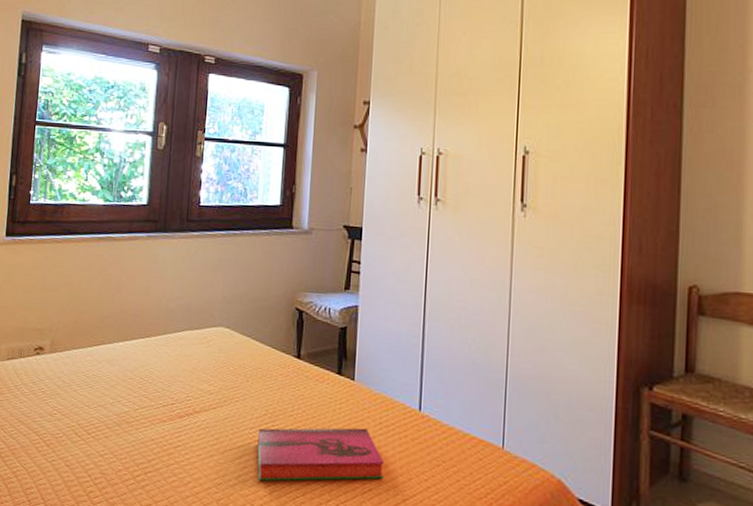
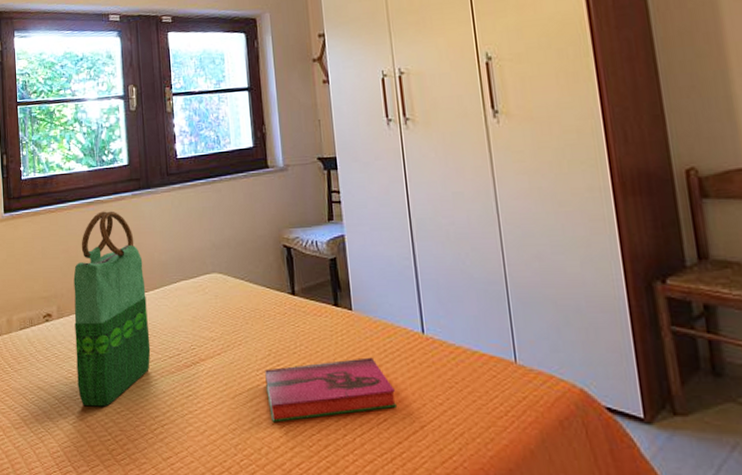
tote bag: none [62,248,149,448] -> present [73,211,151,407]

